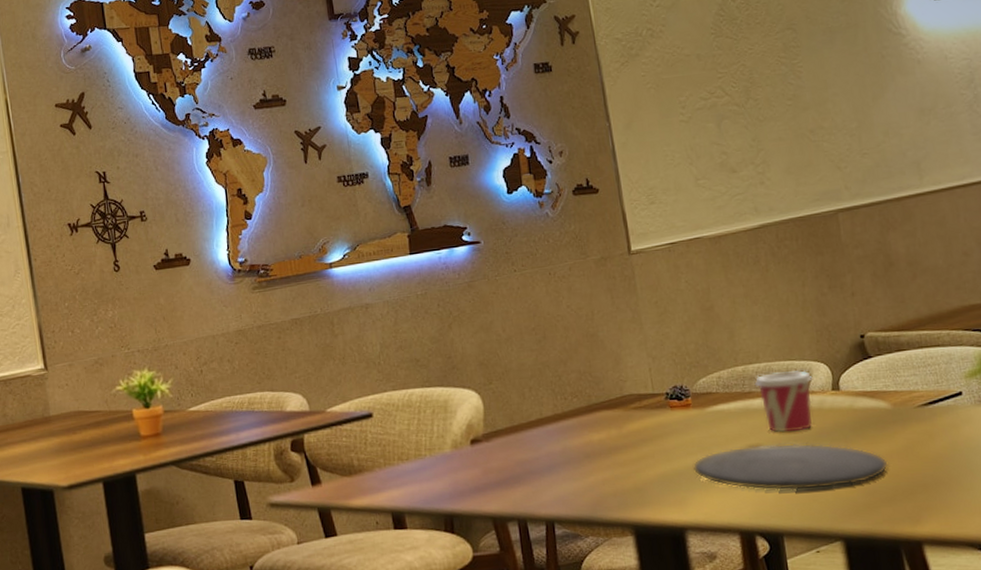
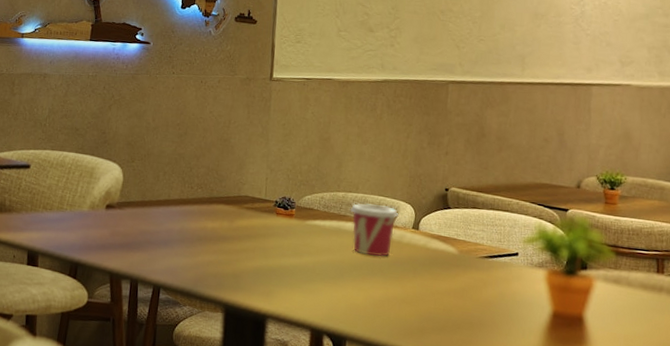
plate: present [692,443,888,491] -> none [284,258,445,311]

